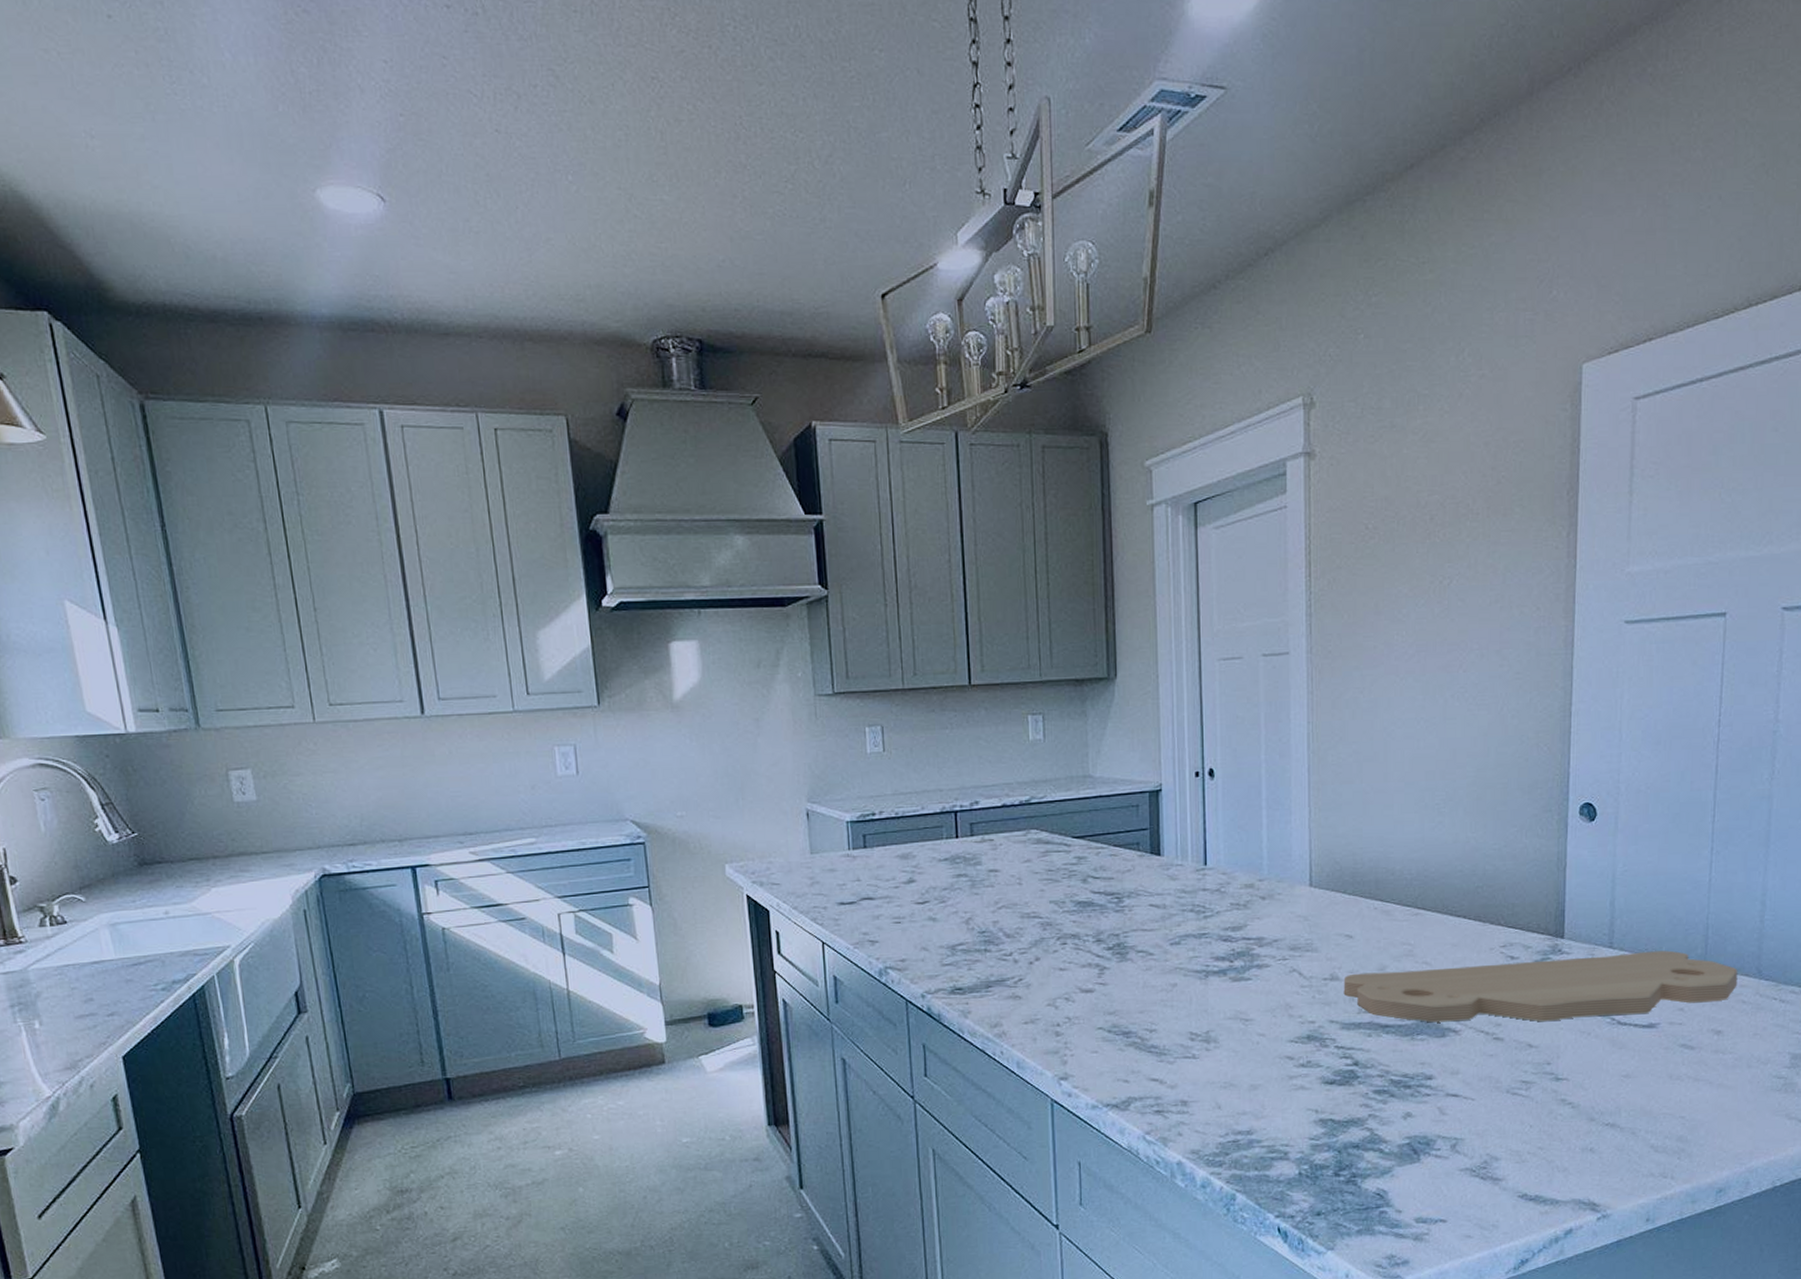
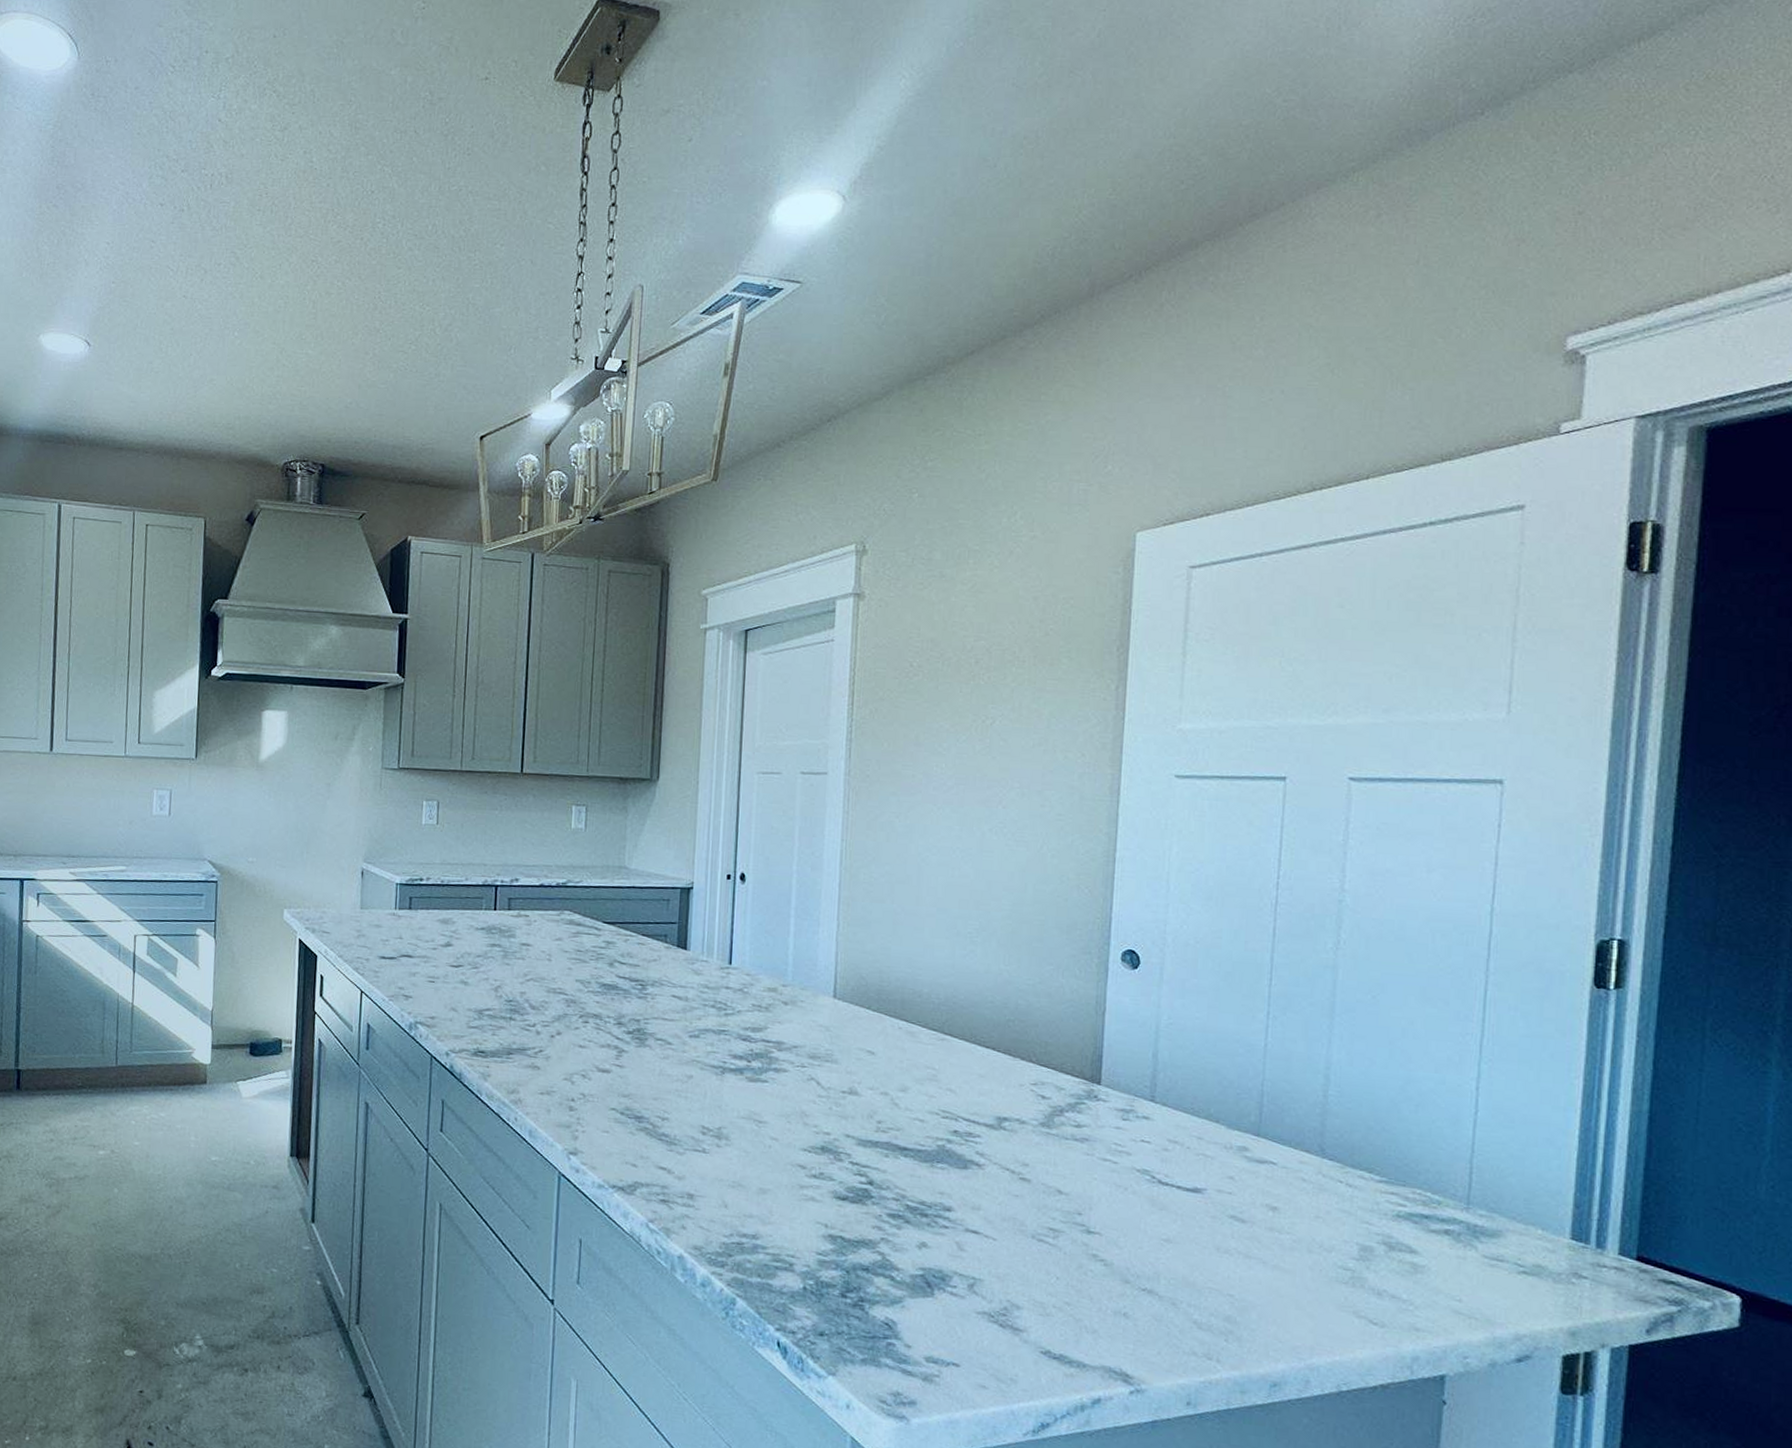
cutting board: present [1343,950,1738,1023] -> none [862,1090,1297,1177]

